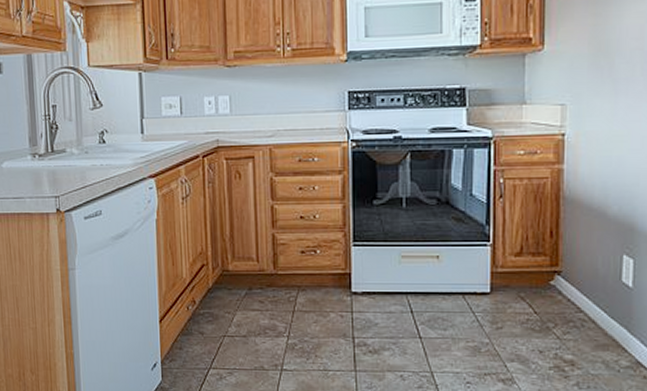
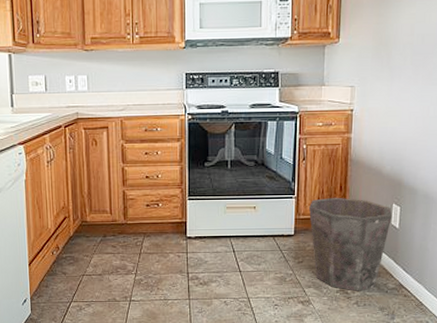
waste bin: none [509,245,623,369] -> present [309,197,393,291]

